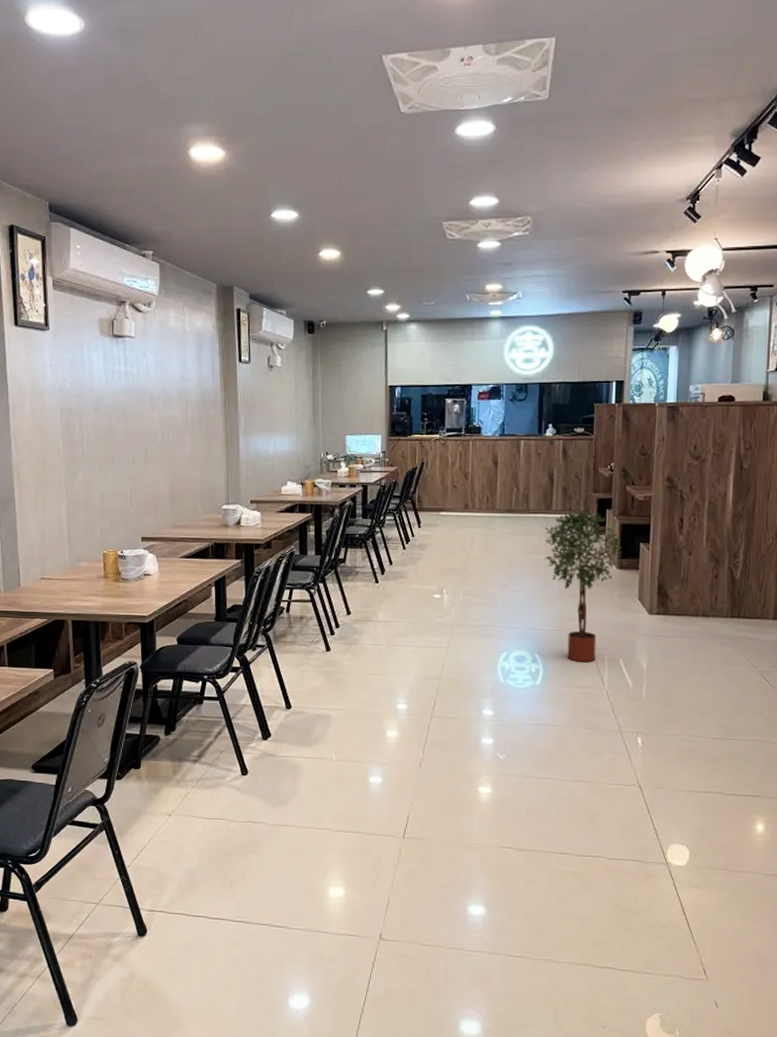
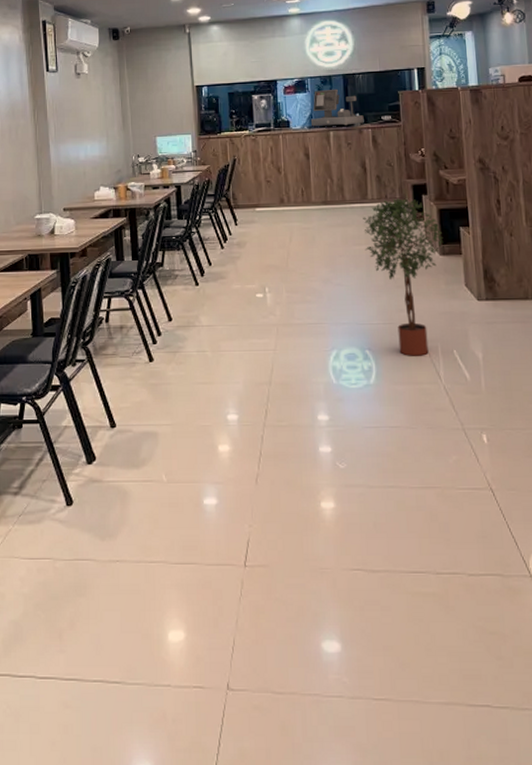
cash register: none [502,397,557,436] -> present [310,89,364,128]

